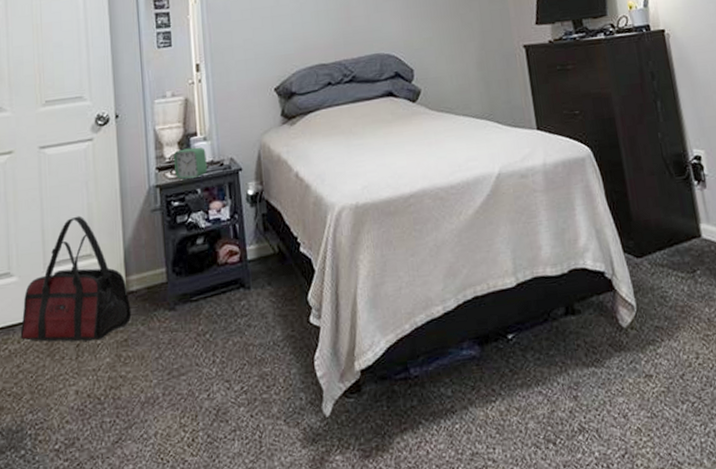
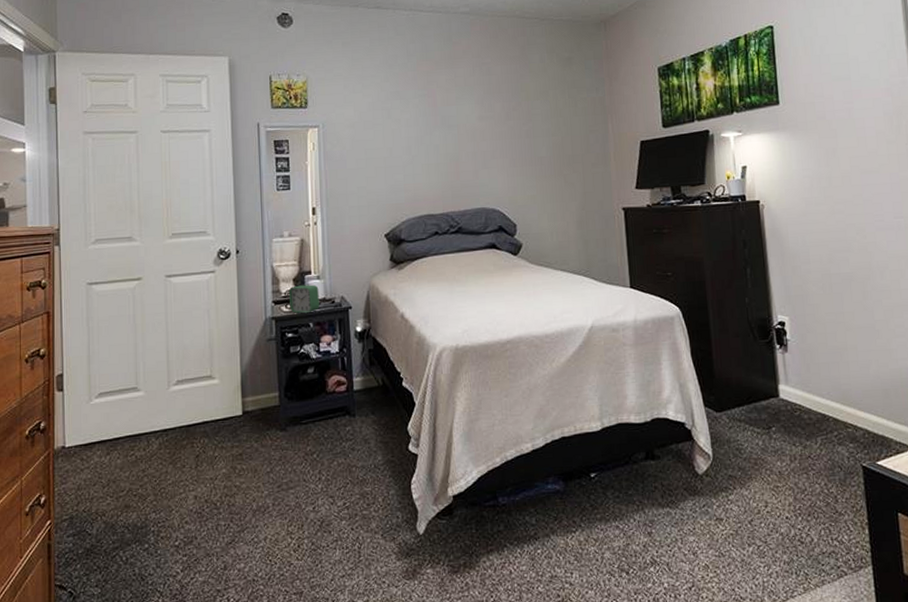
duffel bag: present [20,215,132,342] -> none [146,340,247,454]

